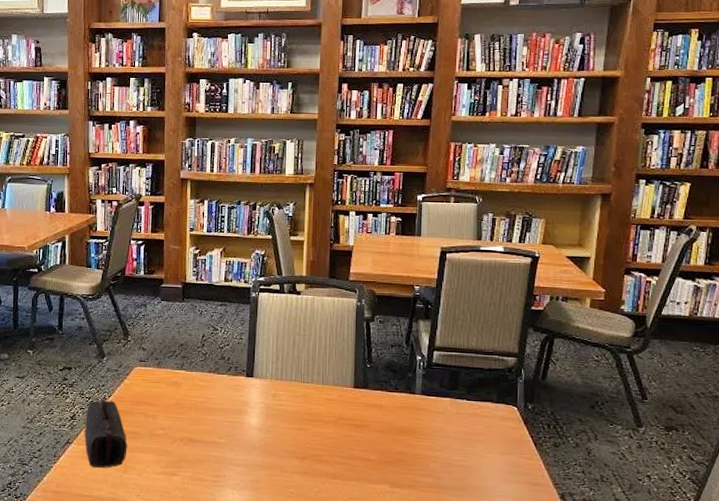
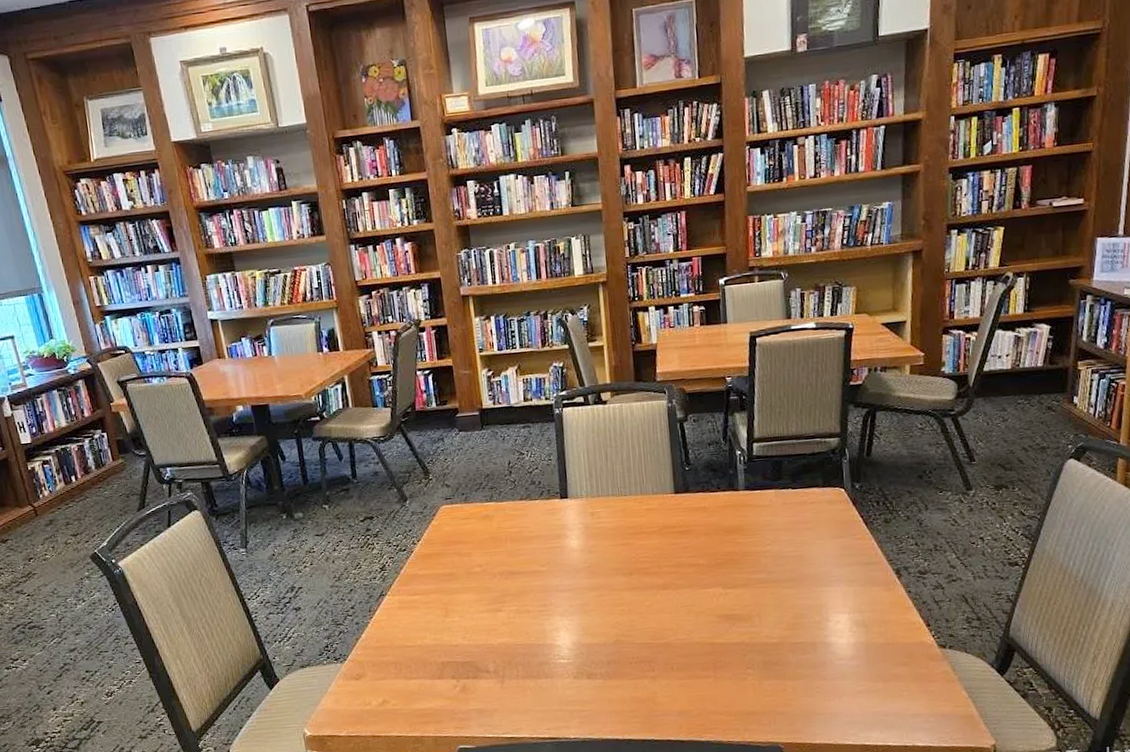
pencil case: present [85,398,128,468] -> none [396,543,446,616]

